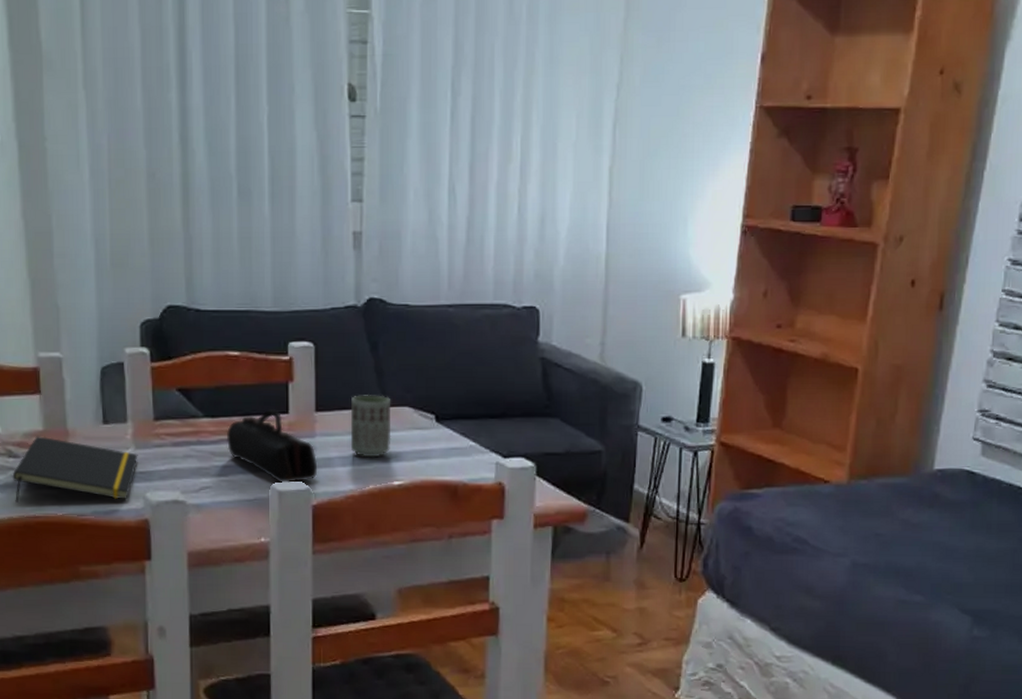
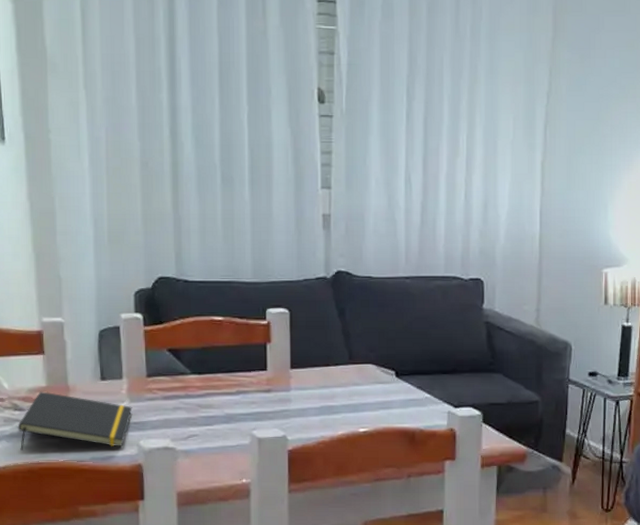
pencil case: present [226,408,318,483] -> none [211,366,293,431]
cup: present [350,395,391,457] -> none [321,354,357,407]

